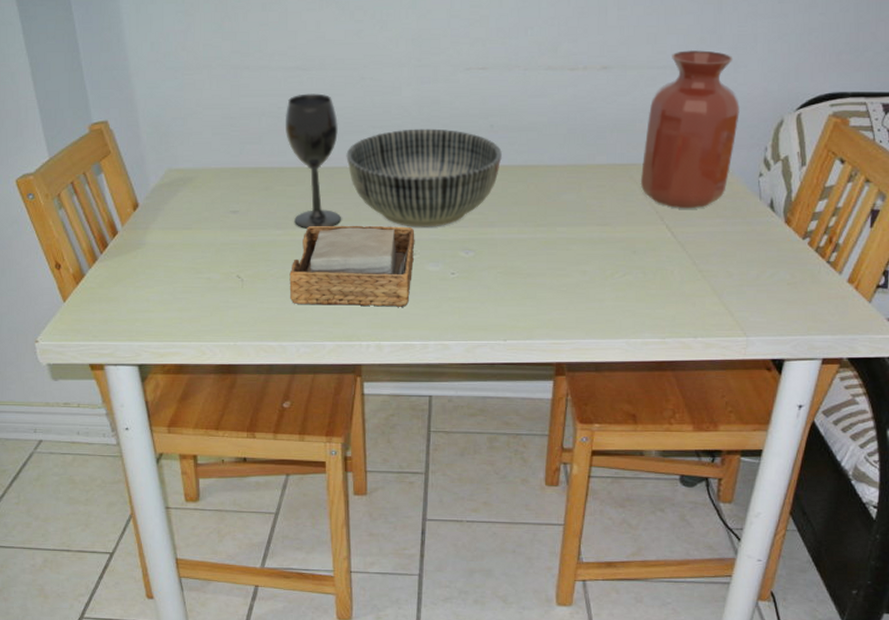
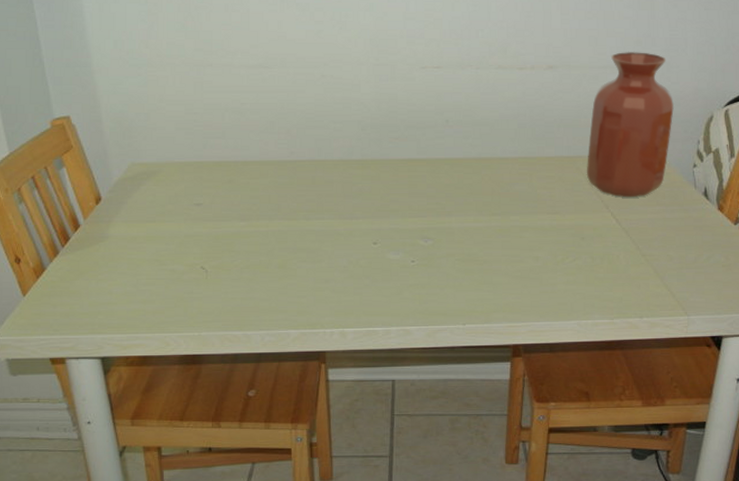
wine glass: present [284,93,342,229] -> none [247,90,305,220]
napkin holder: present [289,225,415,307] -> none [253,216,376,295]
bowl: present [346,128,502,227] -> none [308,123,457,218]

